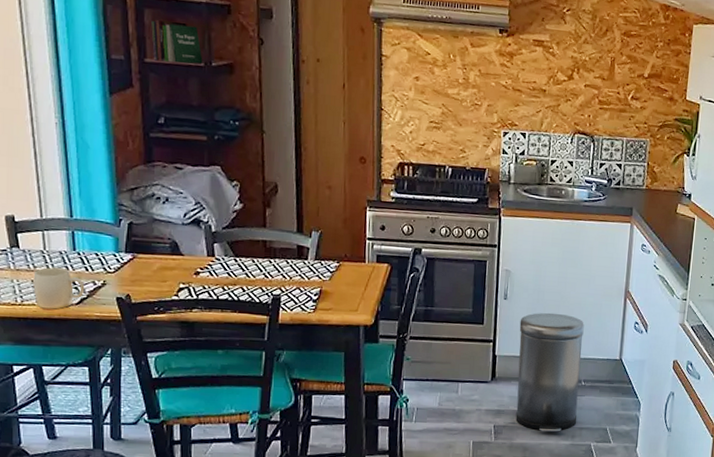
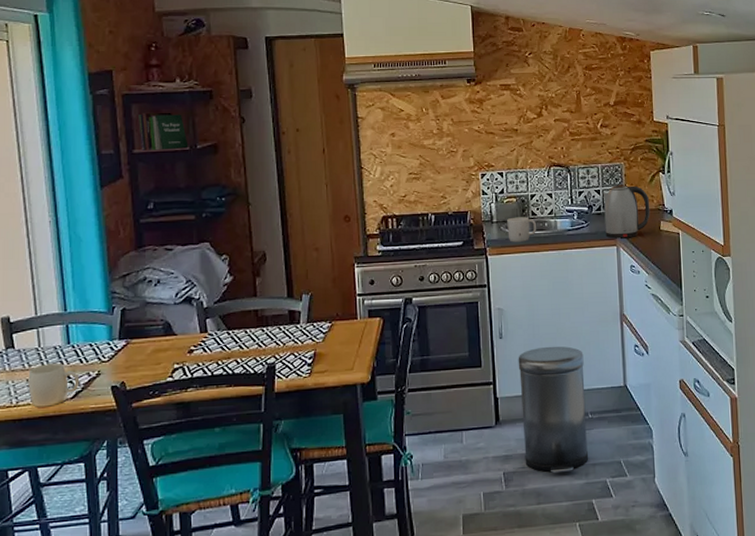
mug: none [523,180,554,207] -> present [507,217,537,242]
kettle: none [621,161,670,217] -> present [602,185,650,239]

